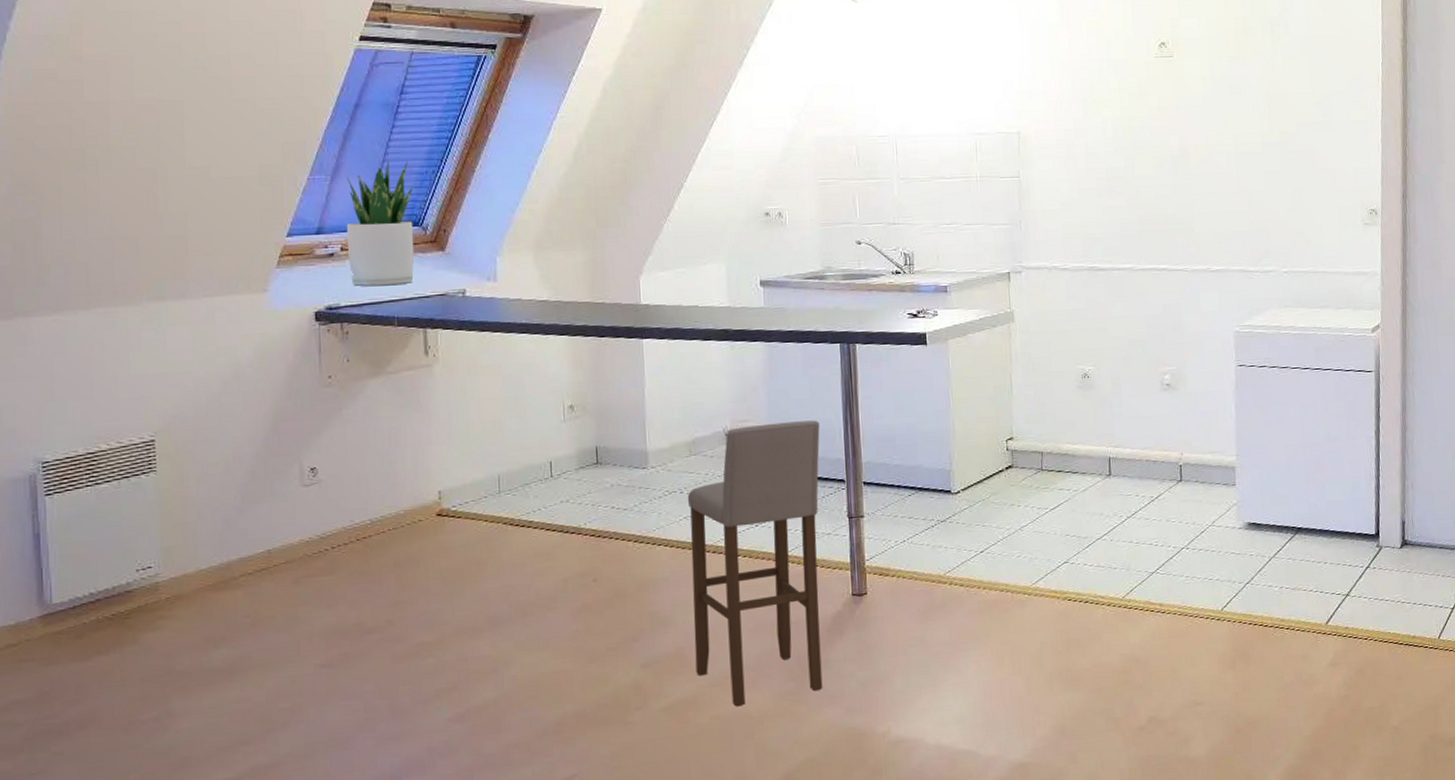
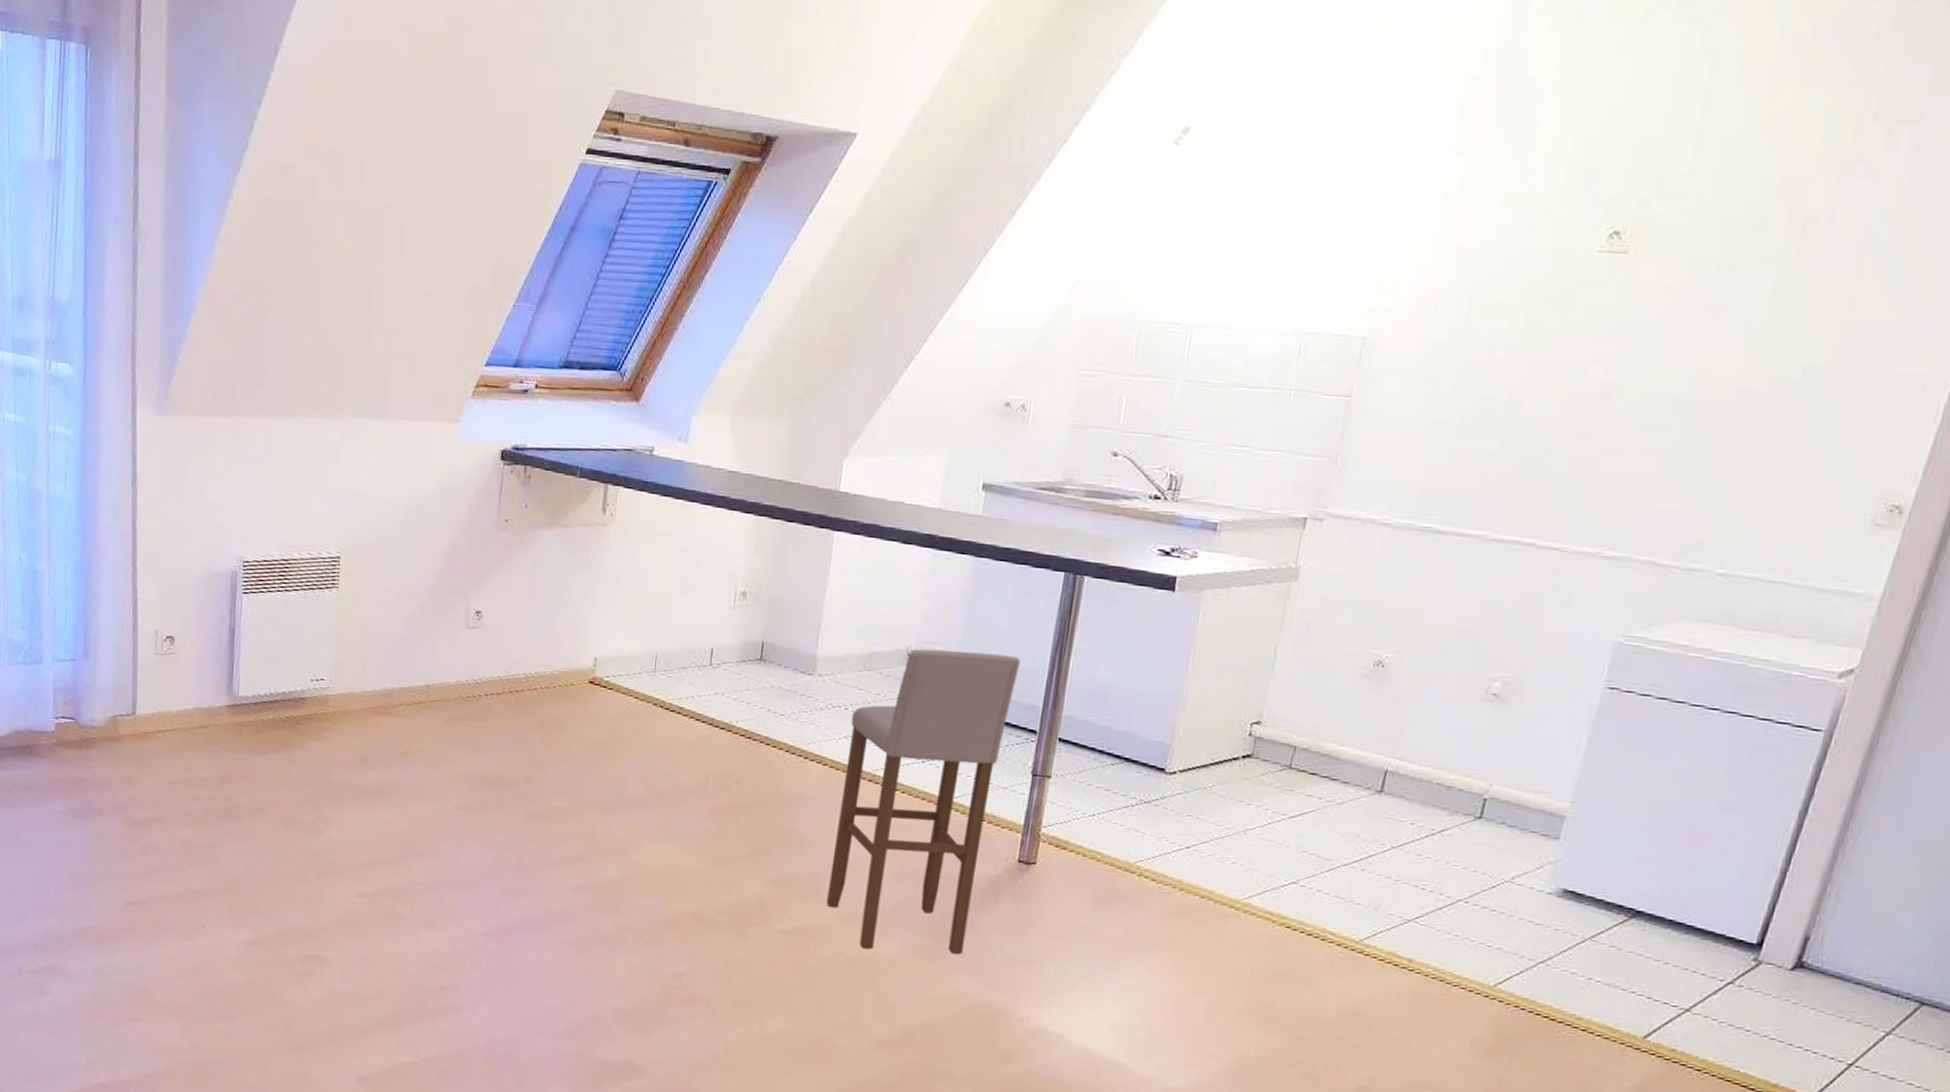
planter: present [345,160,415,287] -> none [541,294,617,433]

